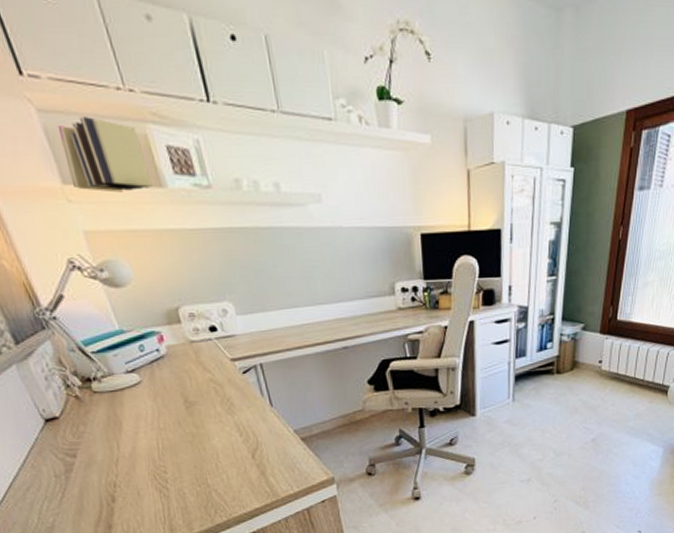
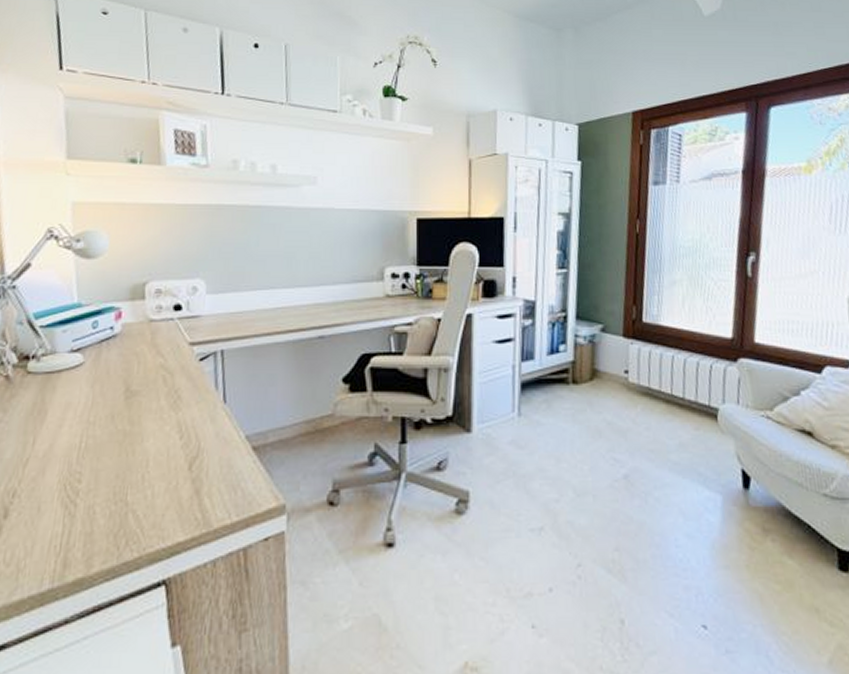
books: present [57,117,152,193] -> none [75,103,152,168]

